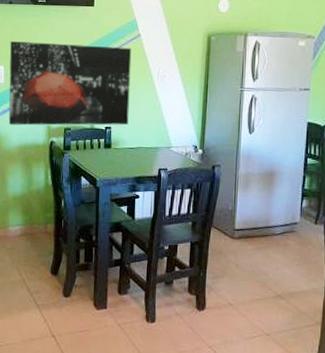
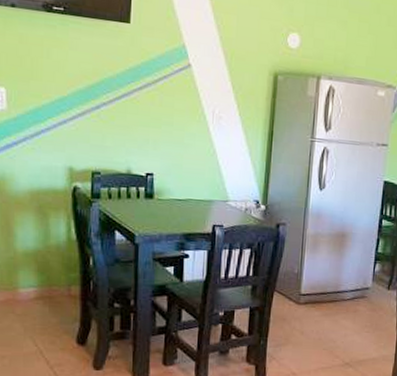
wall art: present [8,41,132,126] -> none [13,56,180,173]

